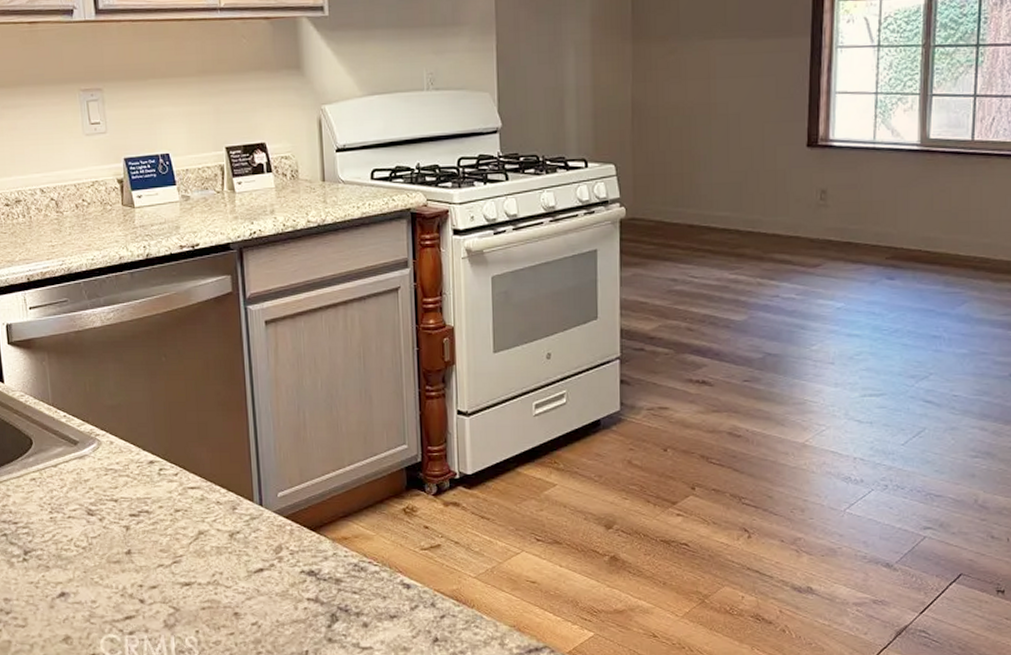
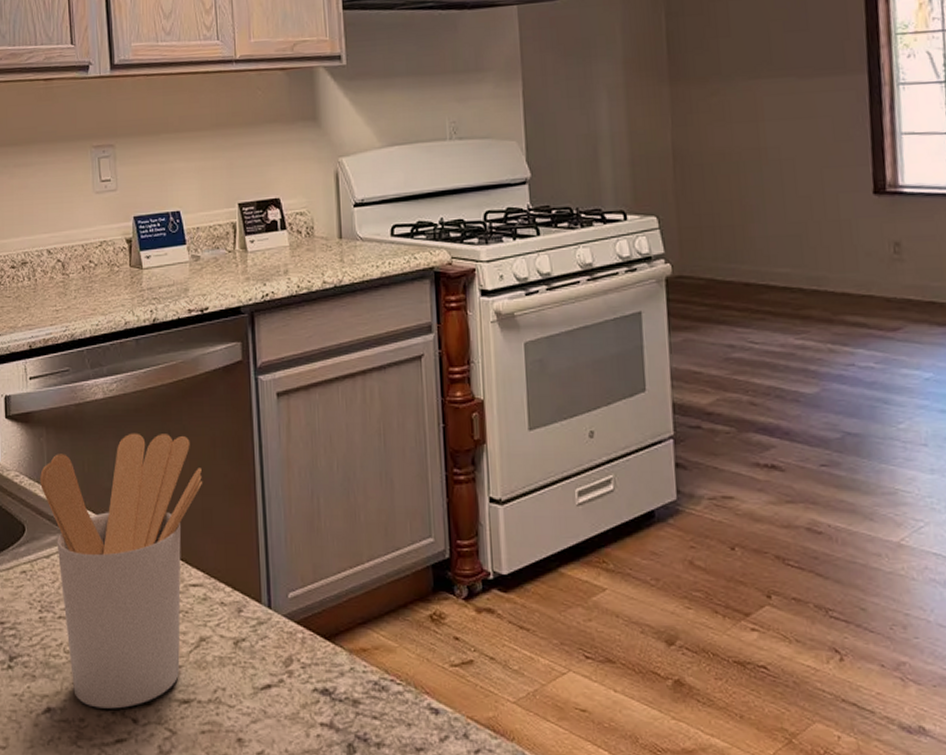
utensil holder: none [44,357,197,592] -> present [40,433,202,709]

